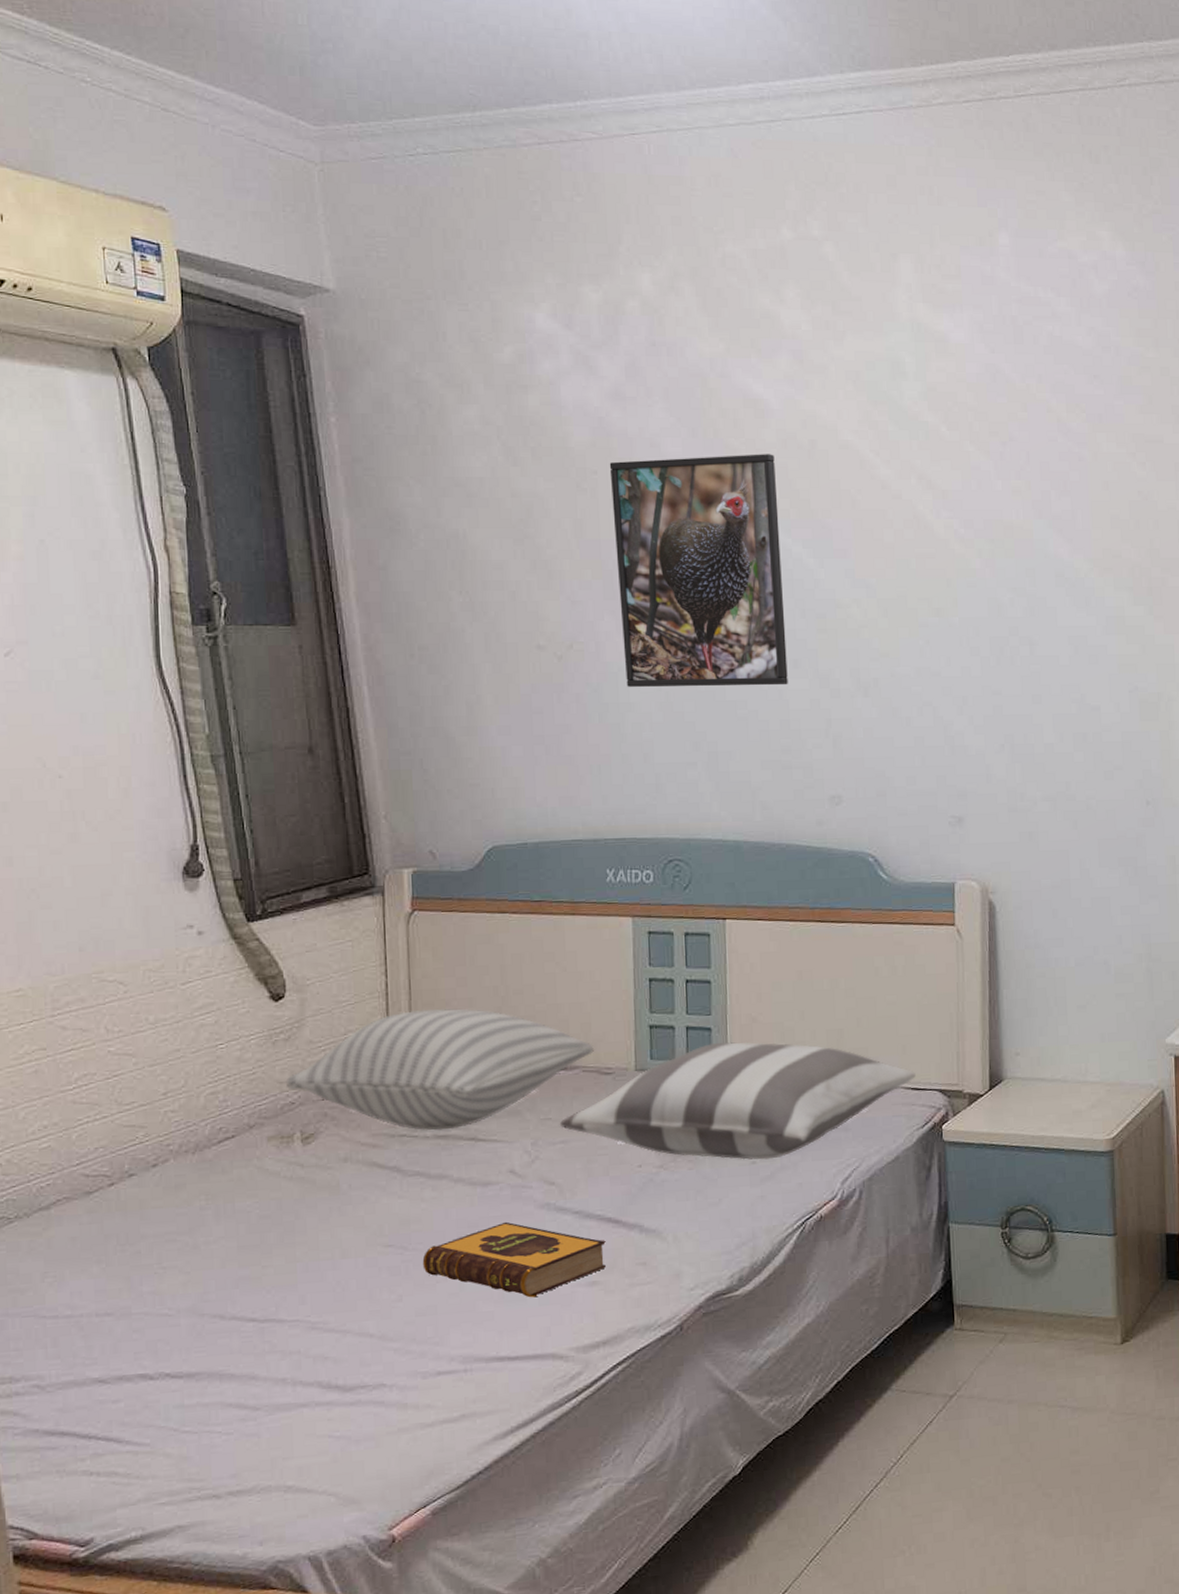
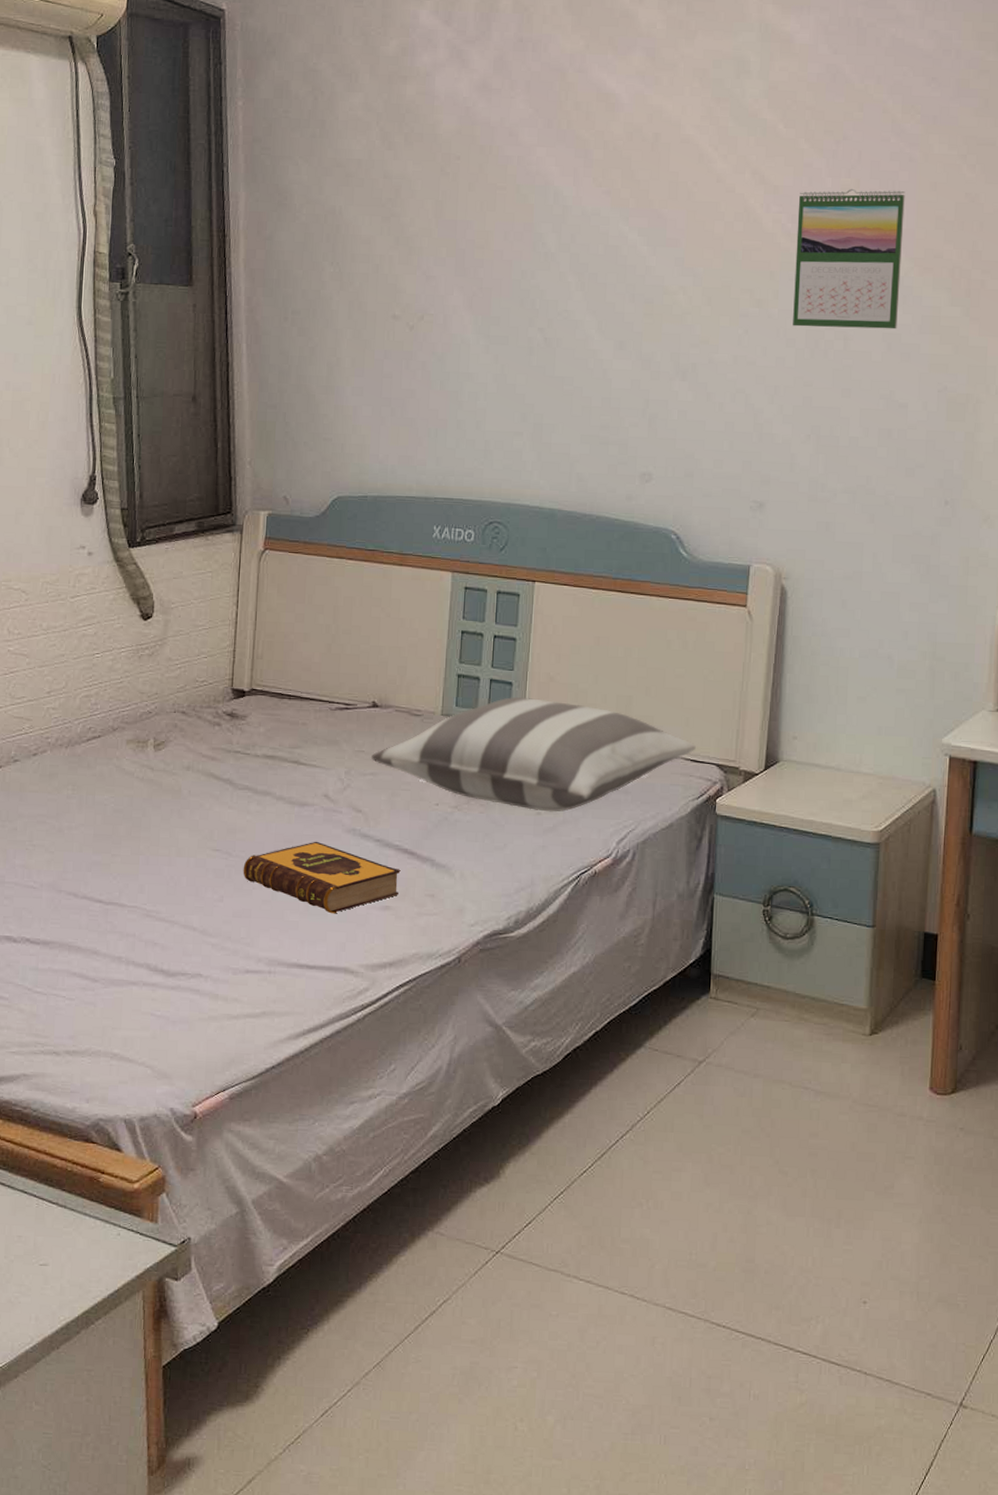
pillow: present [285,1008,594,1131] -> none [146,639,407,751]
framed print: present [609,454,788,687] -> none [467,145,620,365]
calendar: none [969,490,1082,634] -> present [793,188,905,329]

